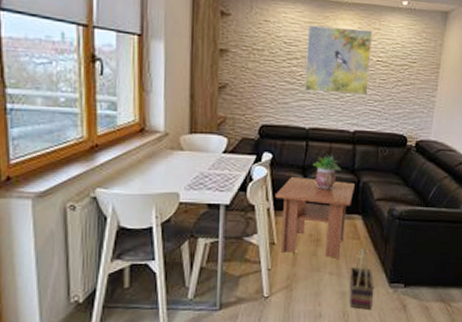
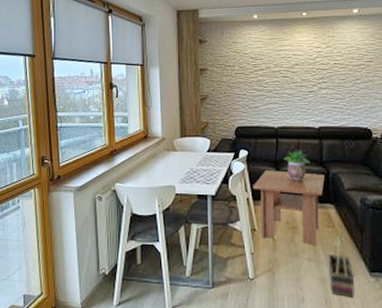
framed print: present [304,25,373,95] -> none [269,38,329,96]

